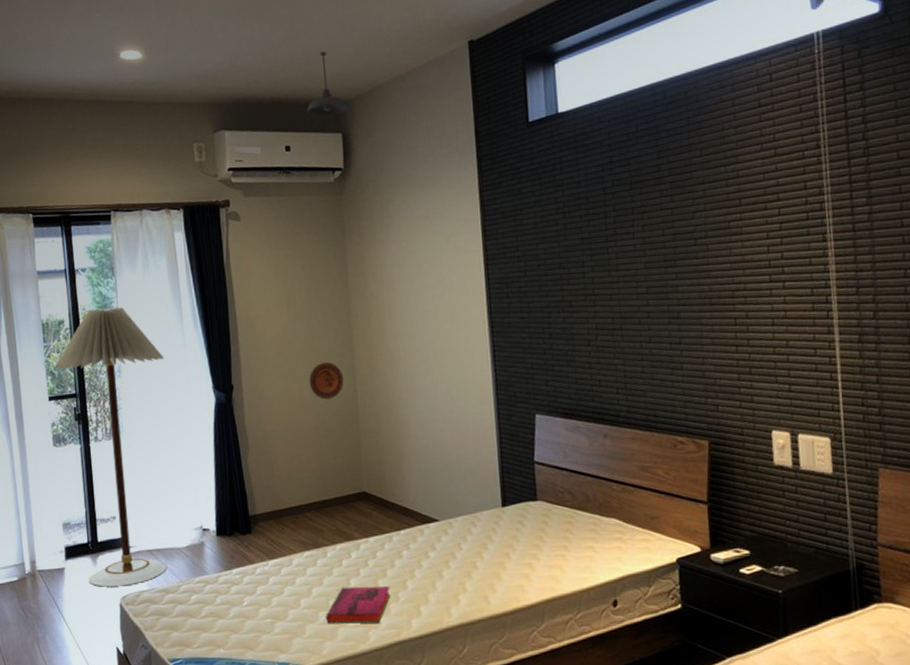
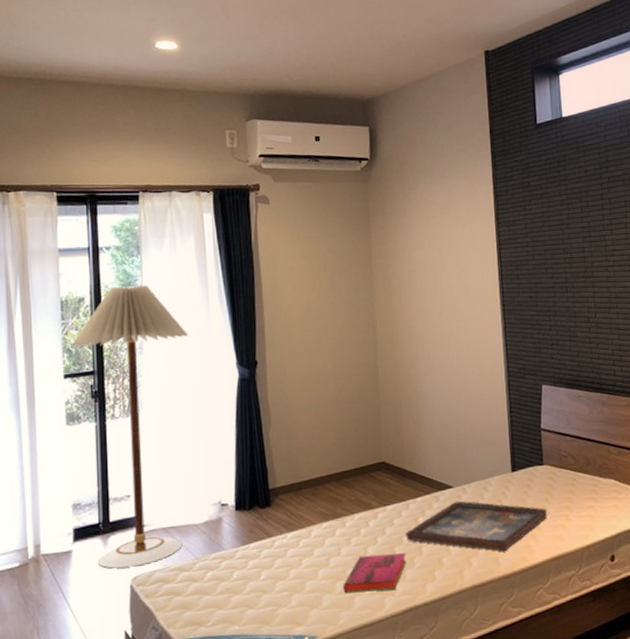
pendant light: present [306,51,349,116] -> none [336,53,376,111]
decorative plate: present [309,362,344,400] -> none [332,338,366,374]
decorative tray: none [388,535,541,590] -> present [405,500,547,551]

